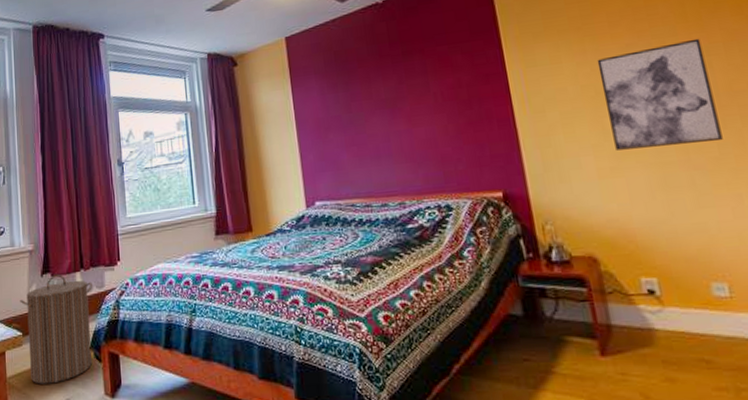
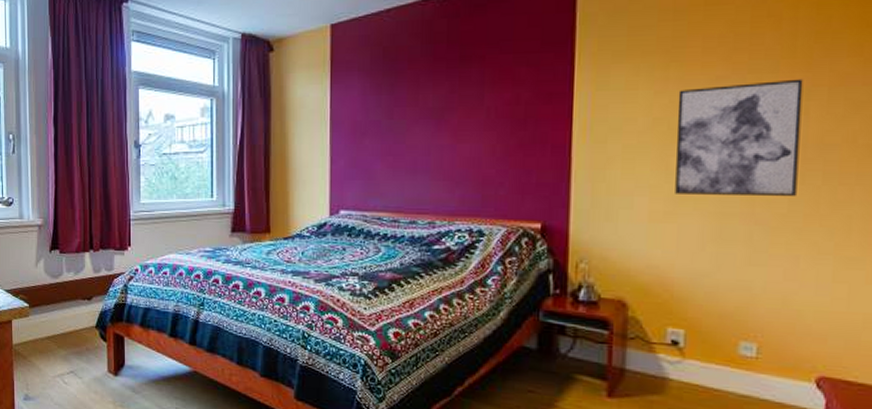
laundry hamper: present [20,275,93,384] -> none [27,252,101,356]

